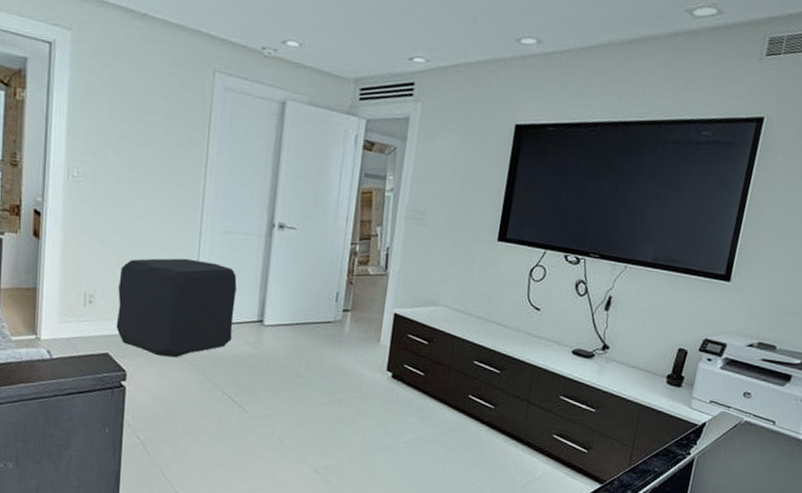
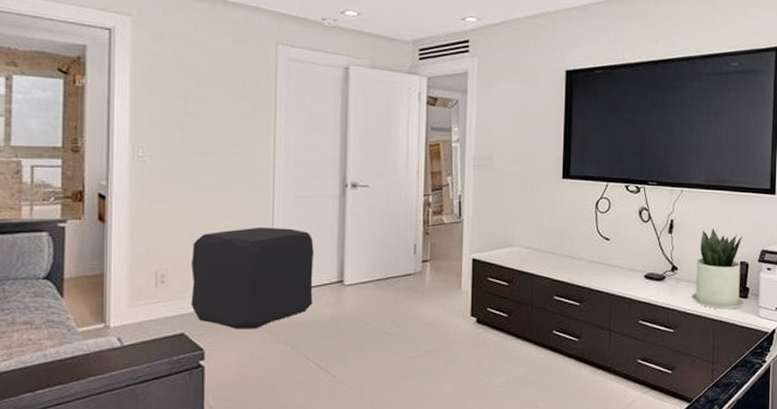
planter: none [619,310,686,397] -> present [691,229,745,310]

